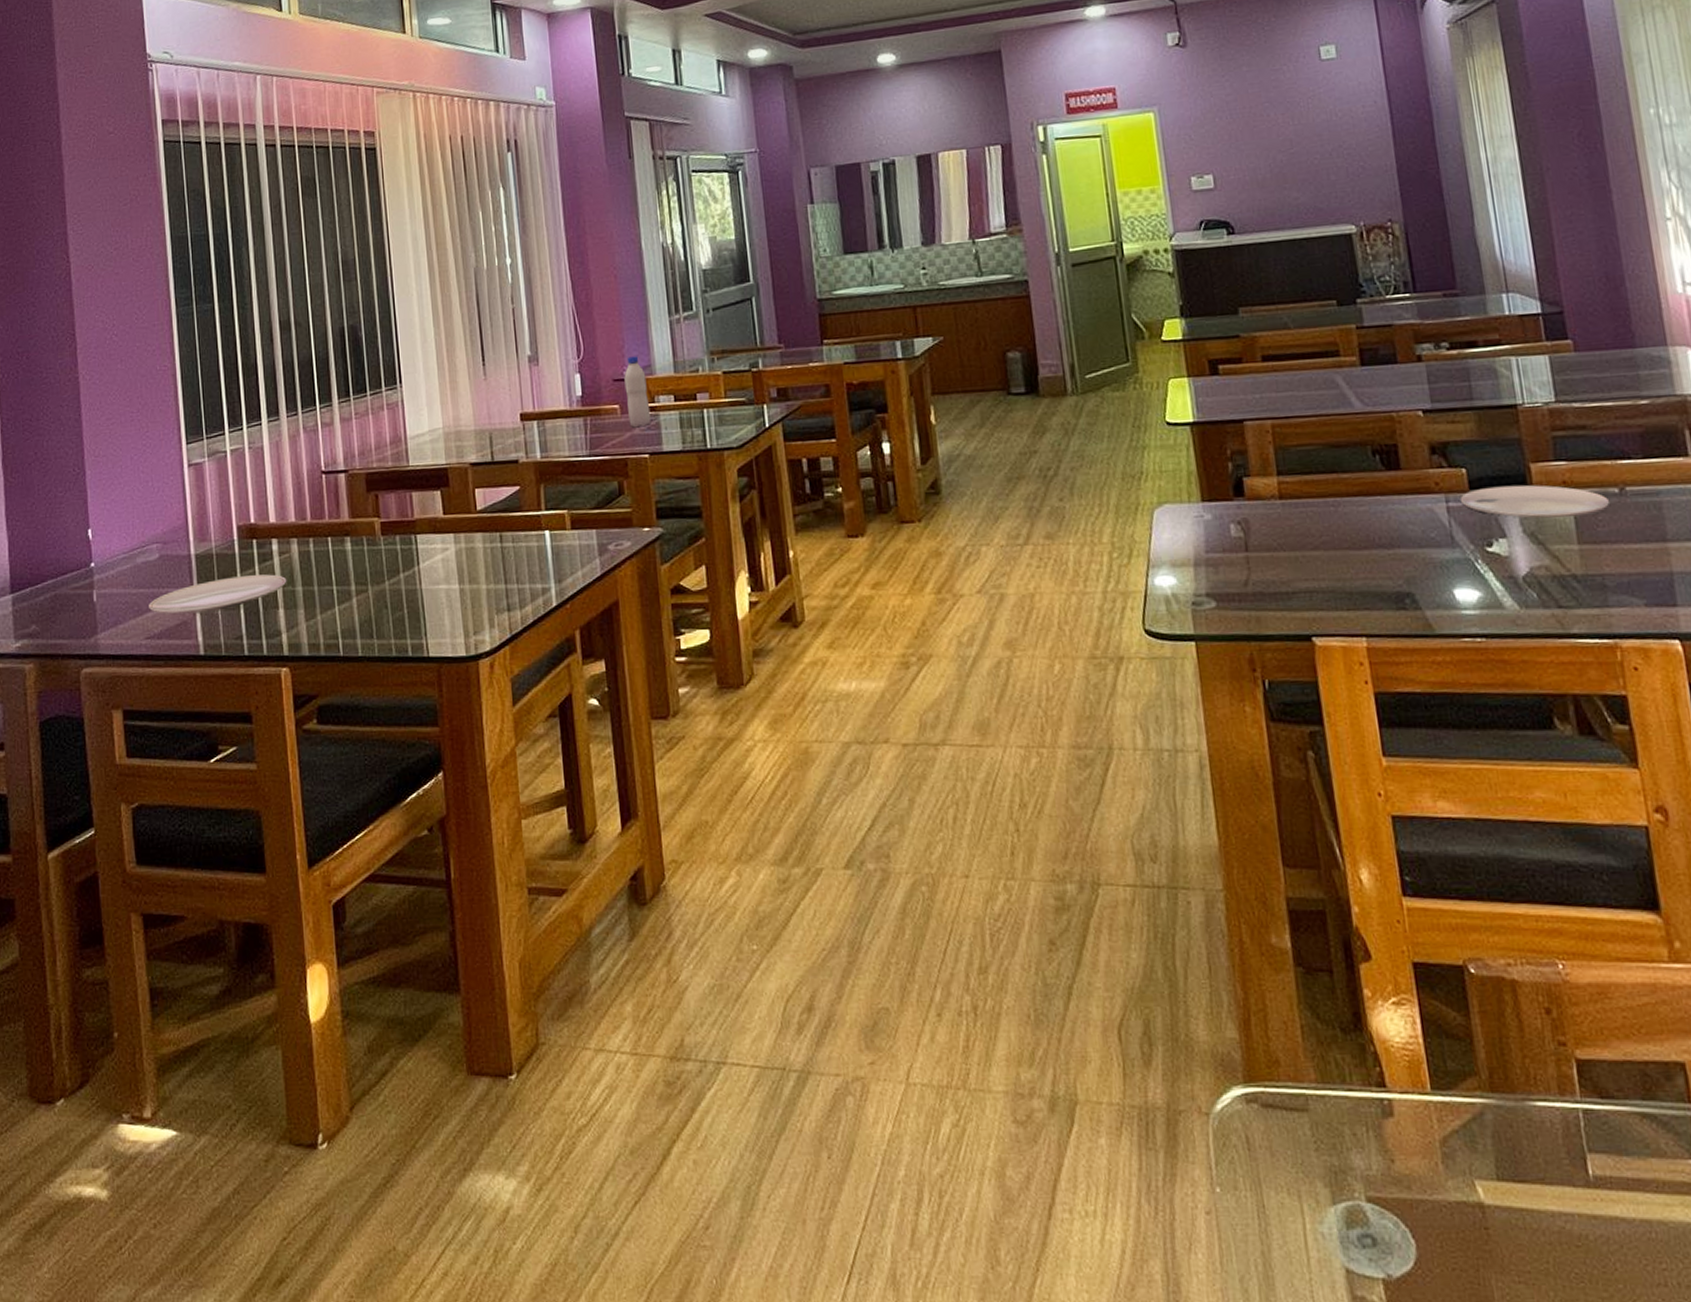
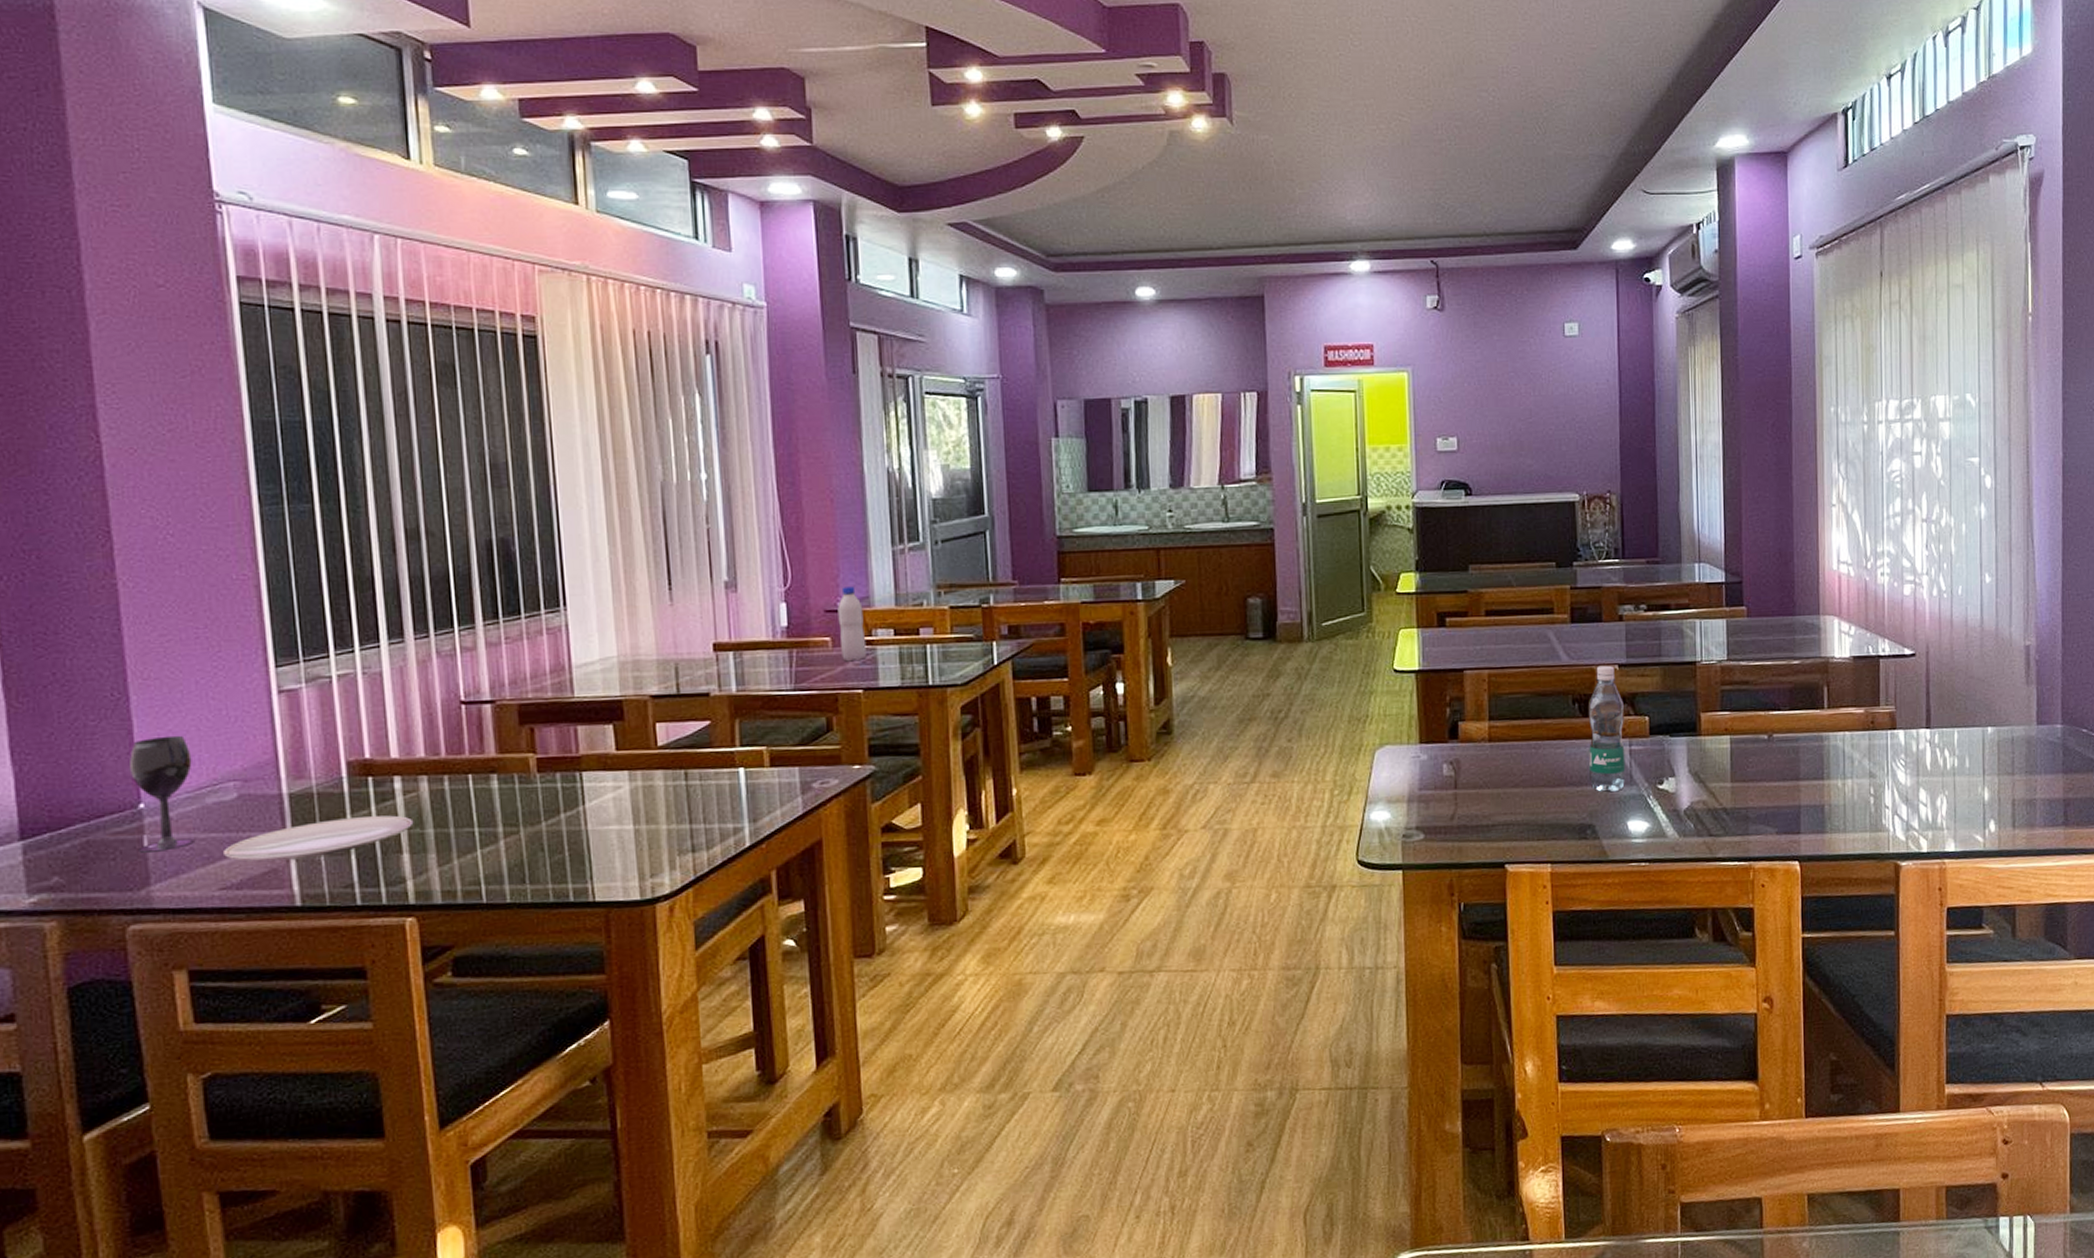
wine glass: none [84,504,130,606] -> present [128,735,196,853]
bottle: none [1391,411,1446,557] -> present [1588,665,1626,793]
plate: present [1459,484,1610,519] -> none [1641,731,1760,761]

